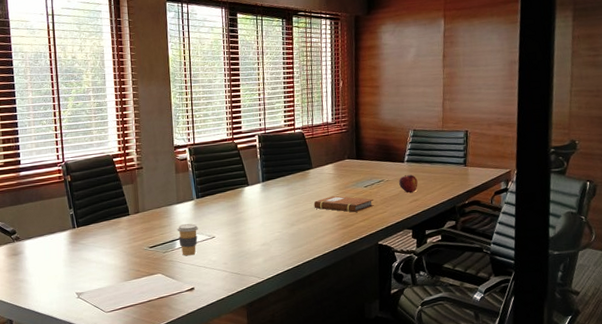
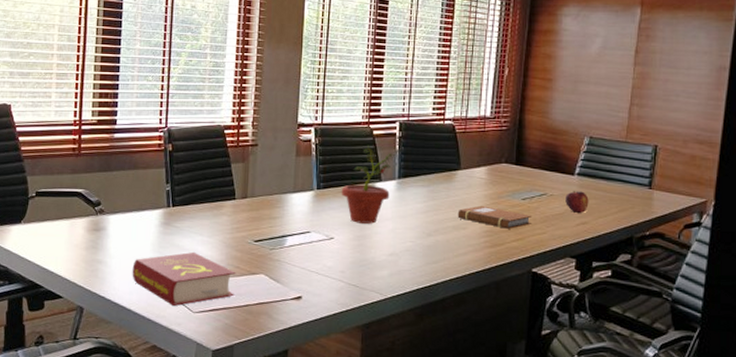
book: none [49,262,138,309] -> present [132,251,236,306]
coffee cup: present [177,224,199,256] -> none [289,218,316,257]
potted plant: none [216,157,257,223] -> present [341,145,394,224]

